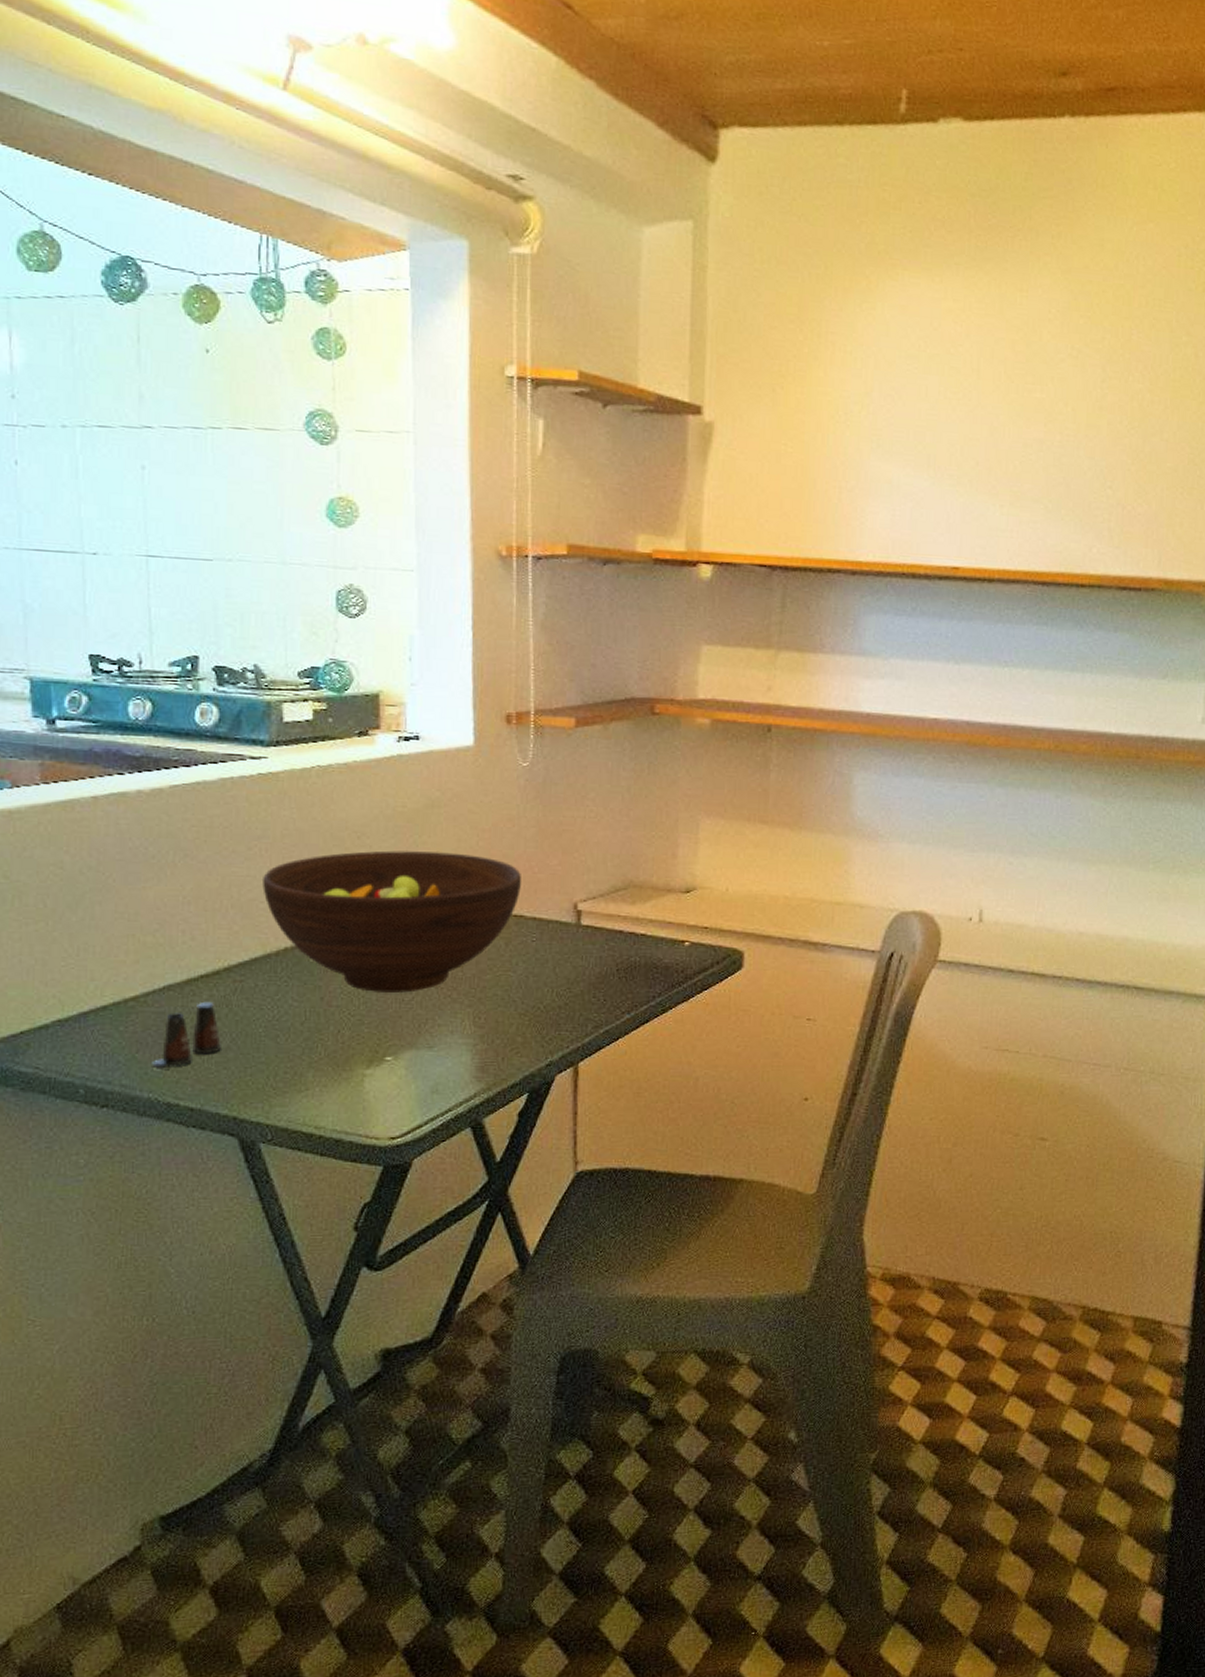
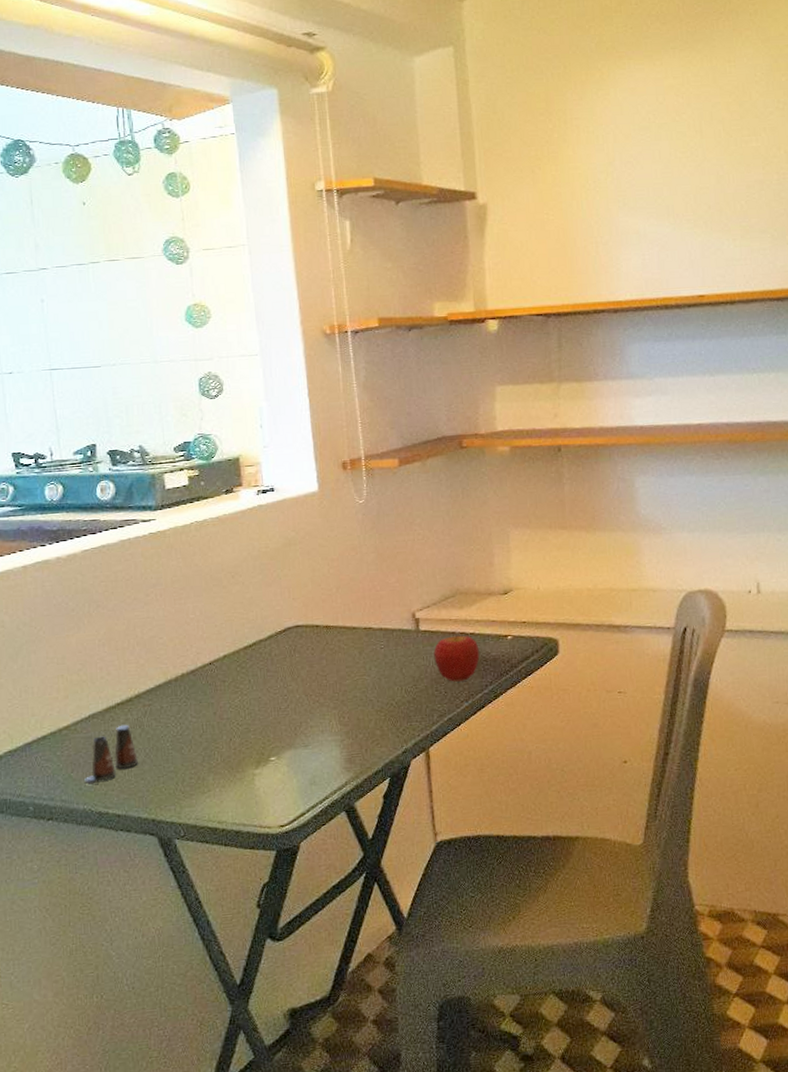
fruit bowl: present [263,850,521,993] -> none [160,581,368,704]
apple: none [595,934,650,989] -> present [433,634,480,682]

